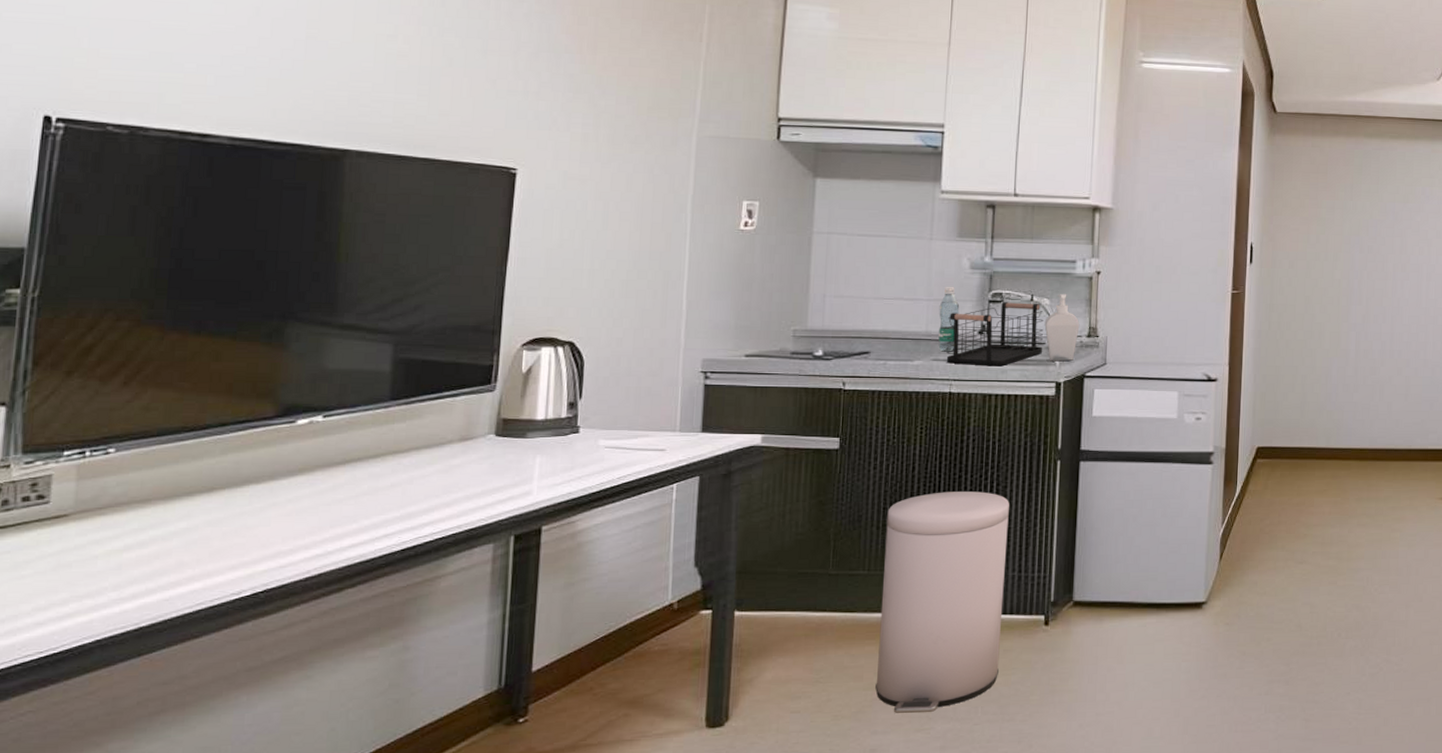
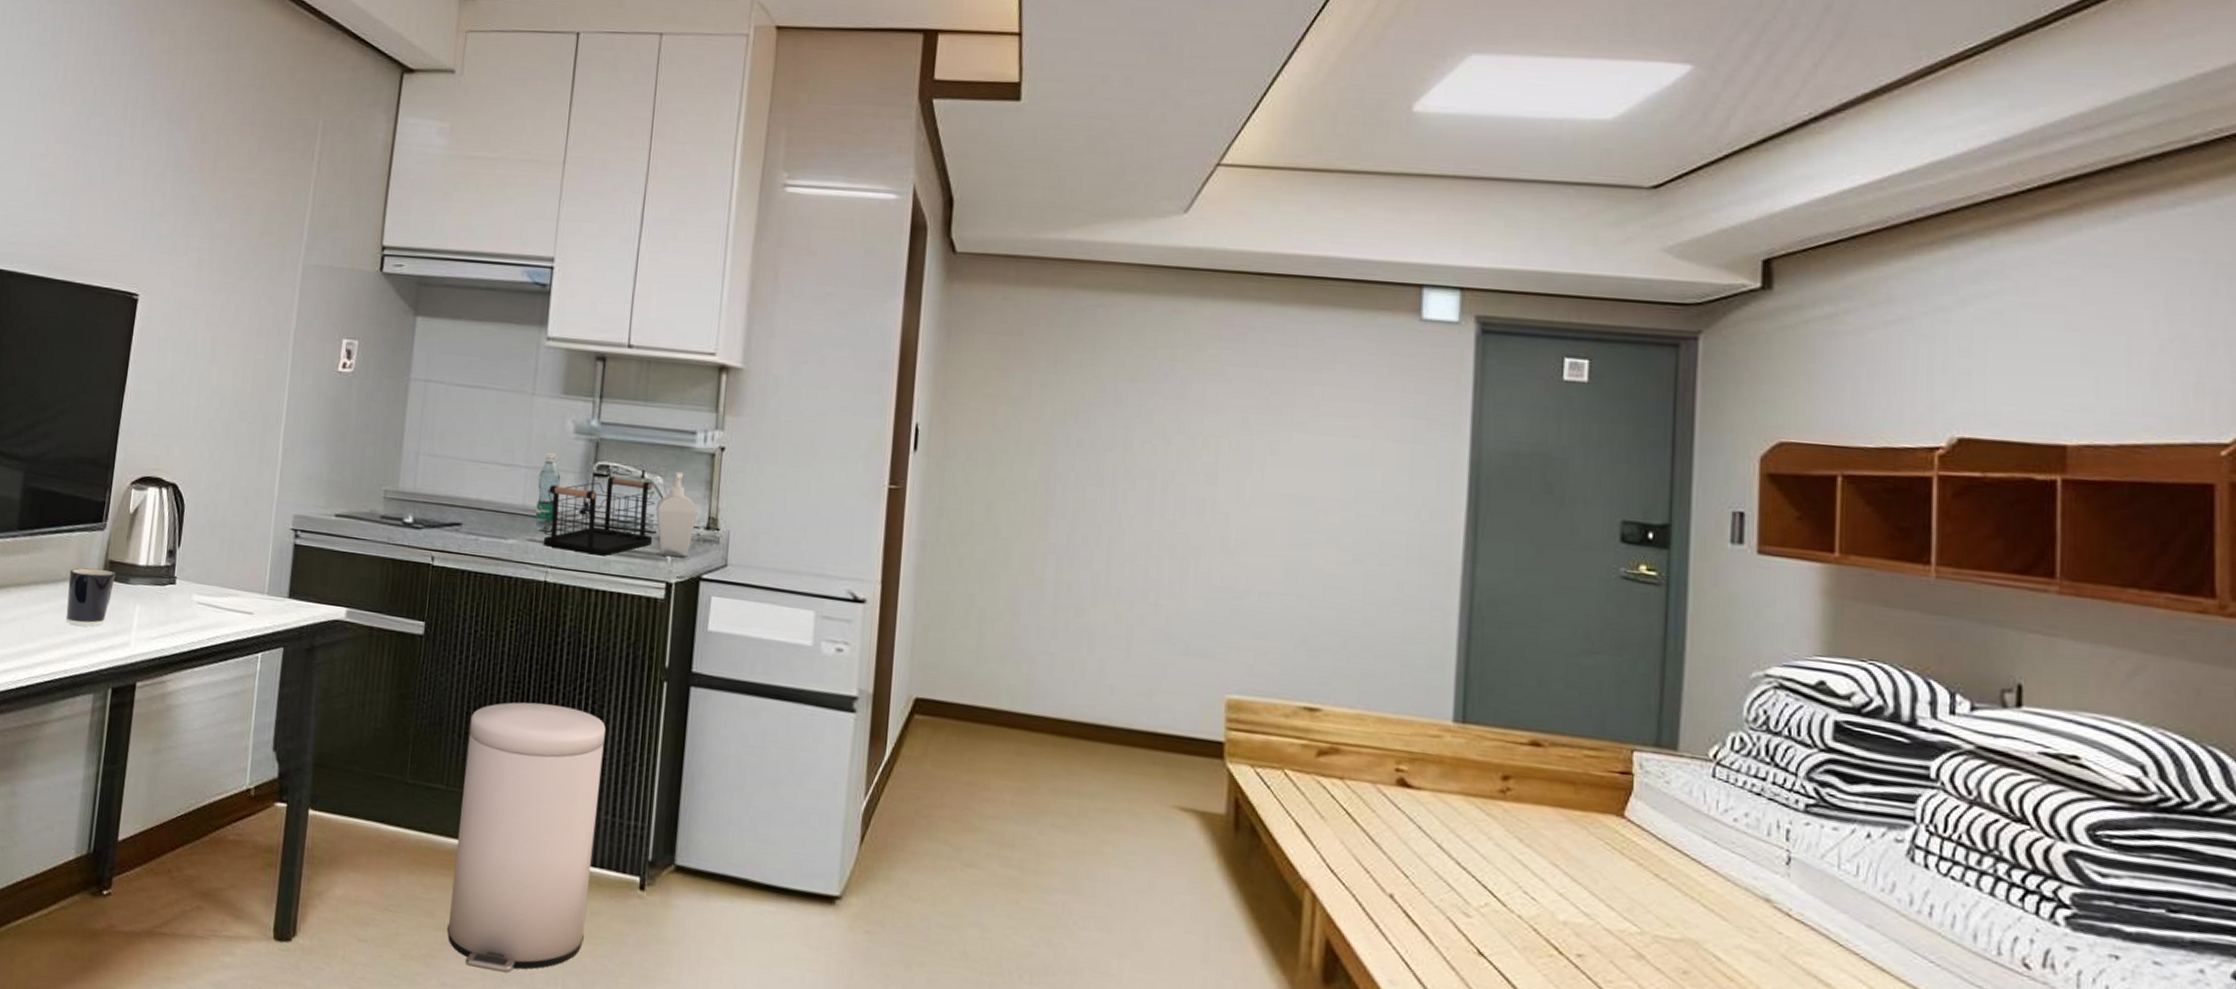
mug: none [455,427,510,482] -> present [65,568,115,627]

